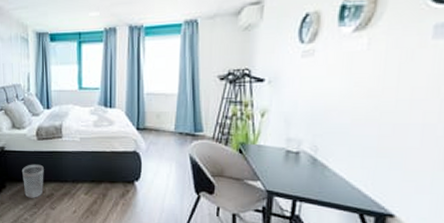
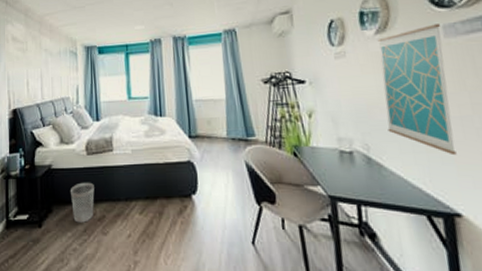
wall art: none [341,22,431,162] -> present [377,24,457,156]

